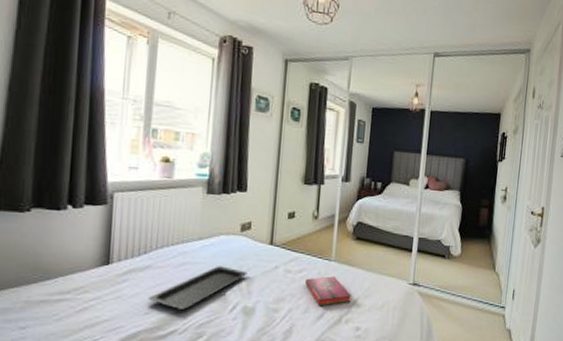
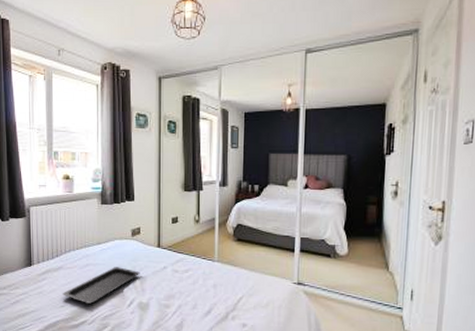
hardback book: present [305,276,351,306] -> none [192,275,236,303]

